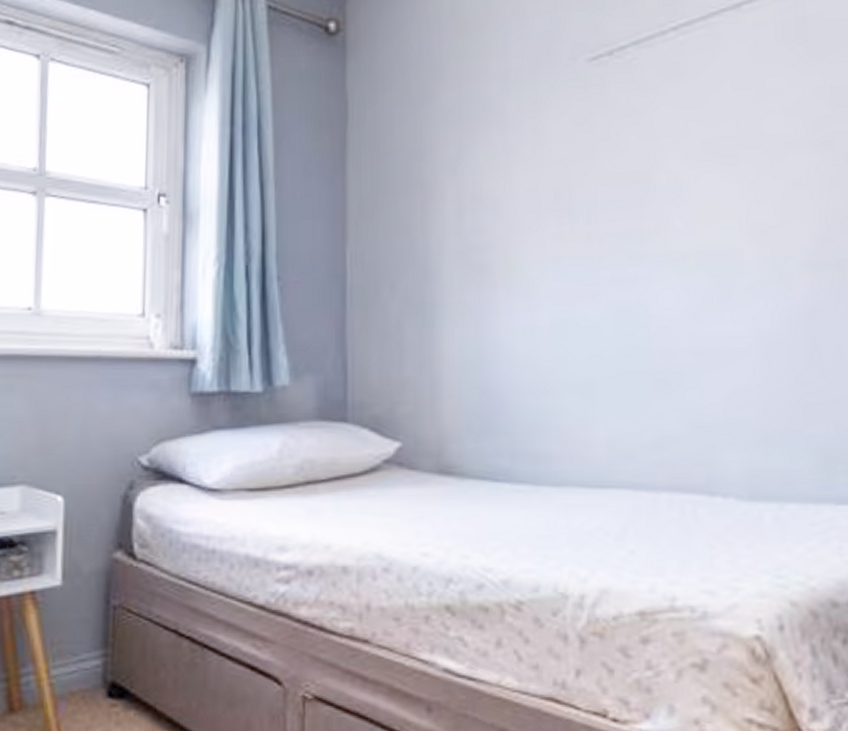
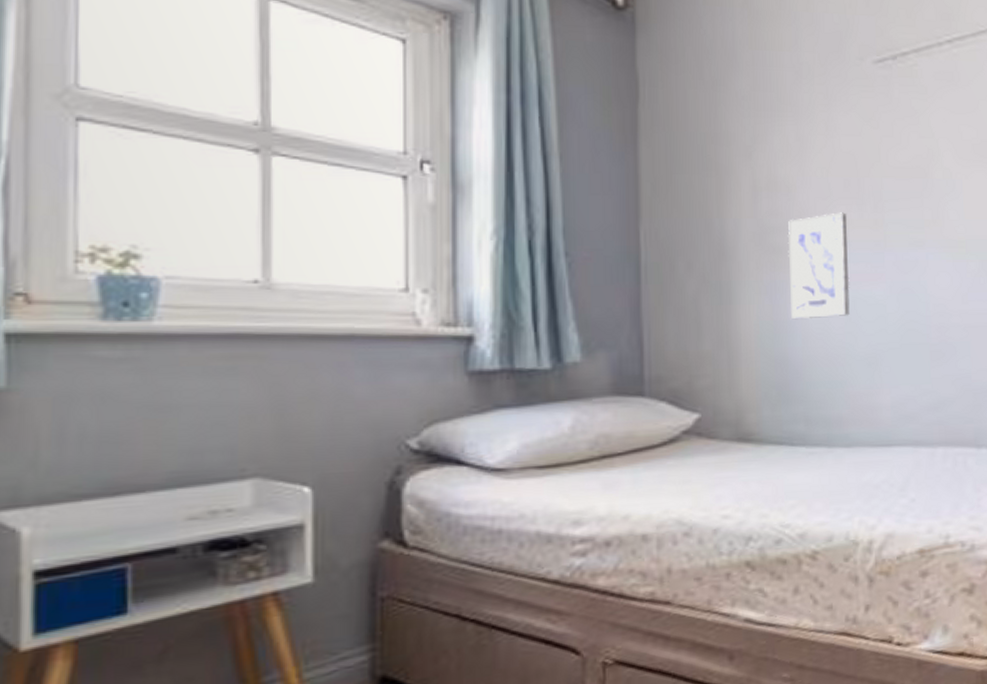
wall art: none [493,226,560,344] -> present [787,212,850,320]

